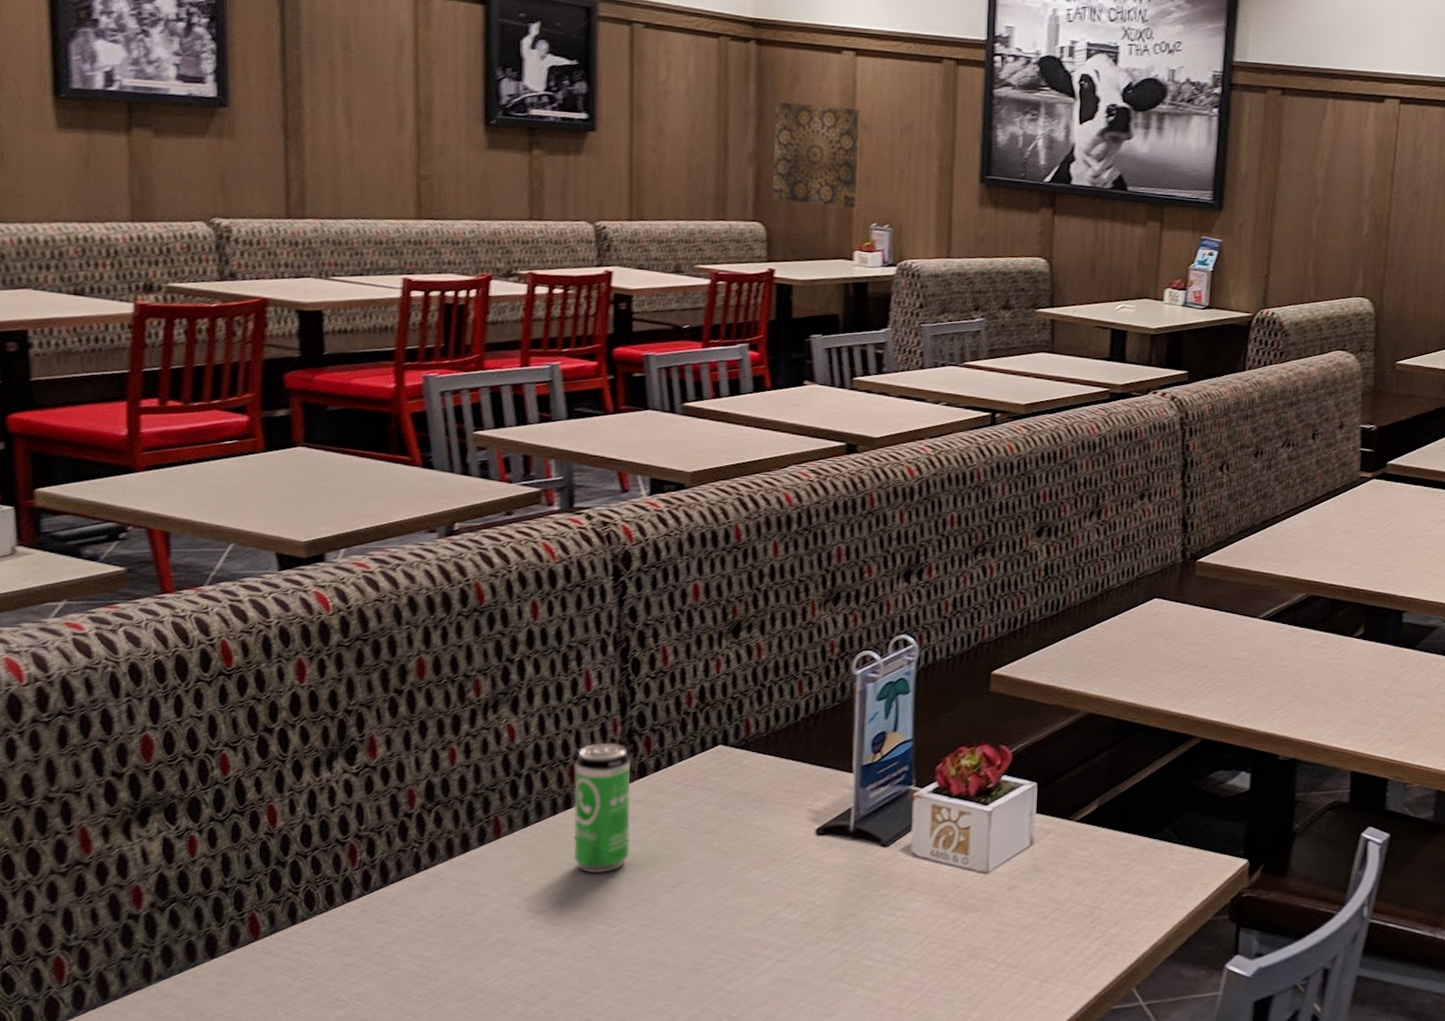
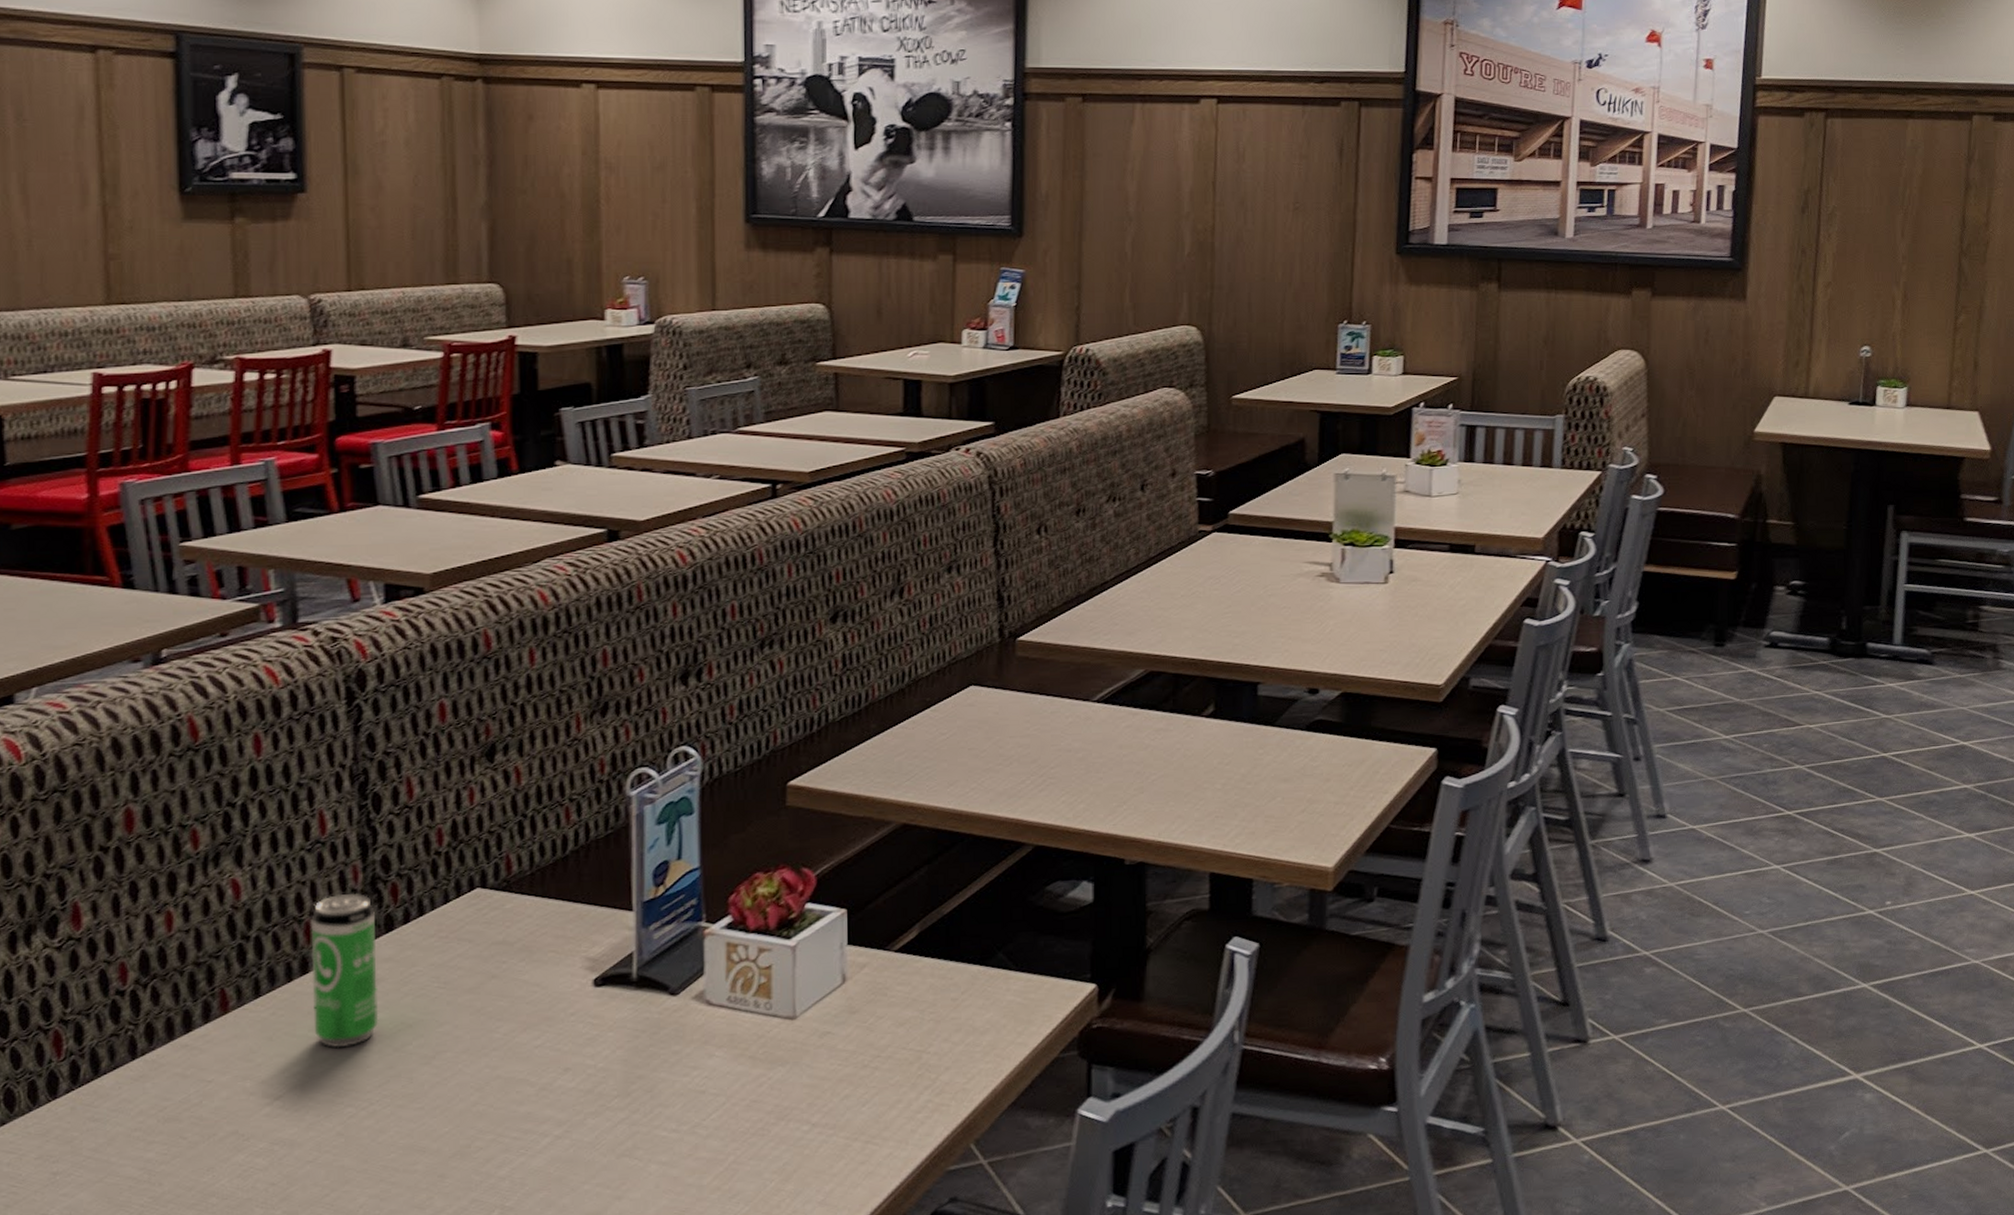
wall art: present [772,102,860,209] -> none [509,145,607,262]

